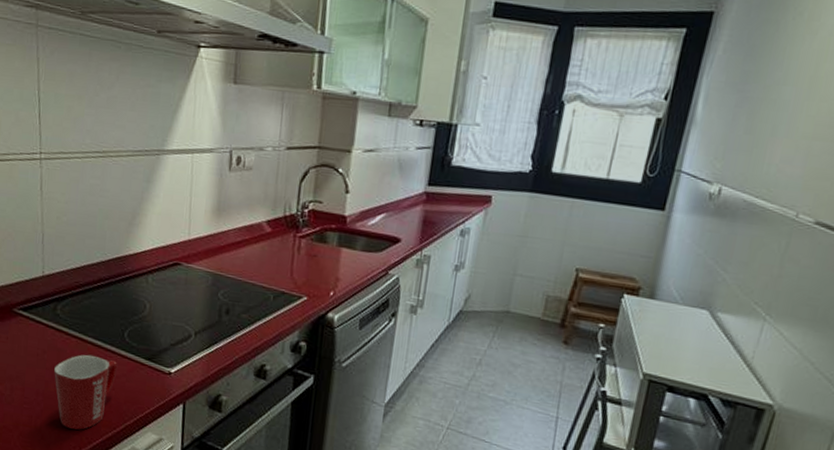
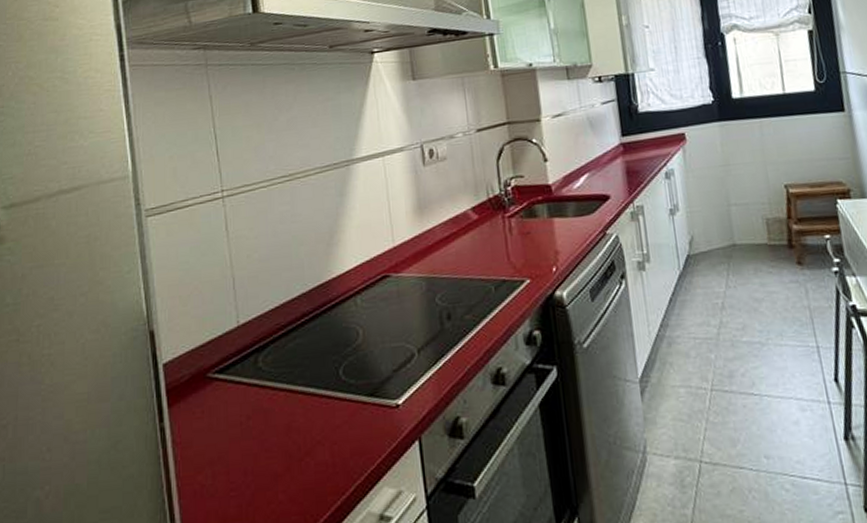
mug: present [54,354,118,430] -> none [263,406,337,509]

